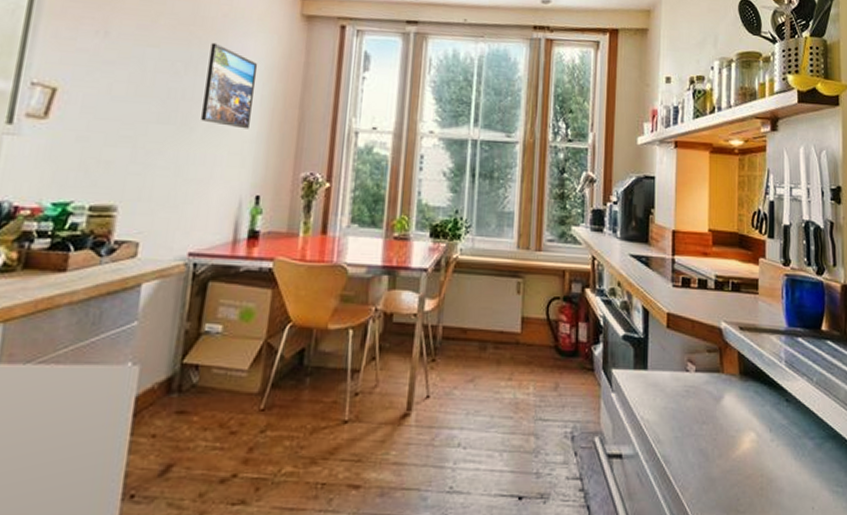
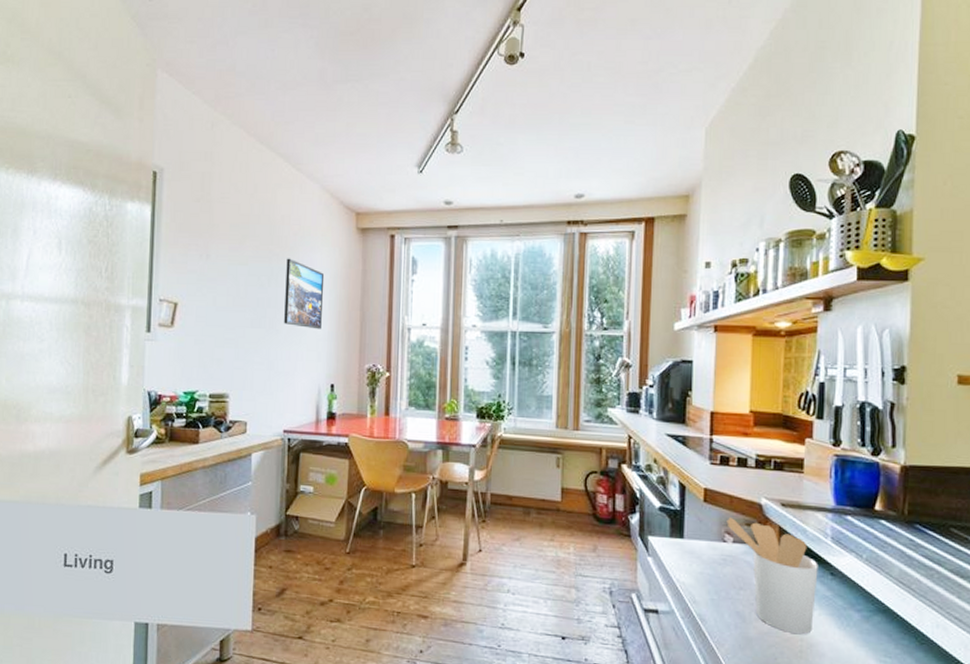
utensil holder: none [689,343,775,470] -> present [726,516,818,635]

